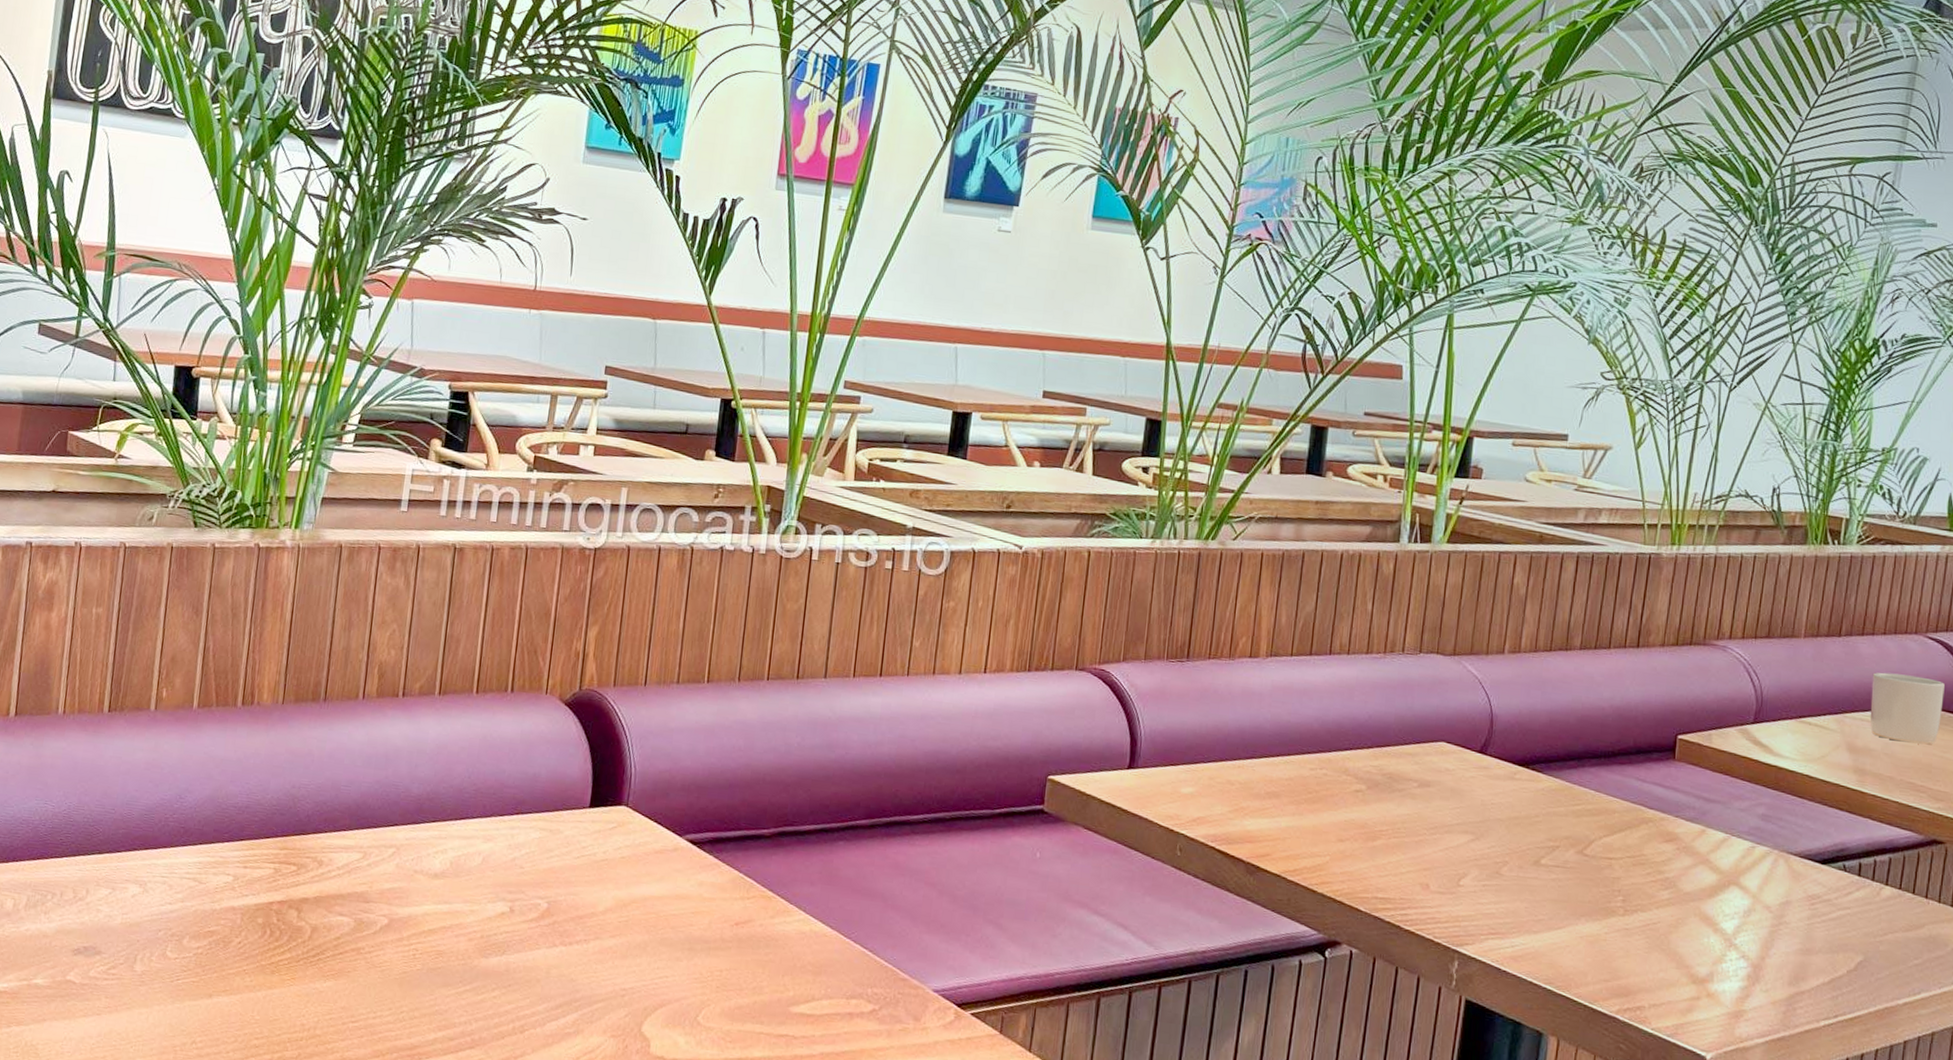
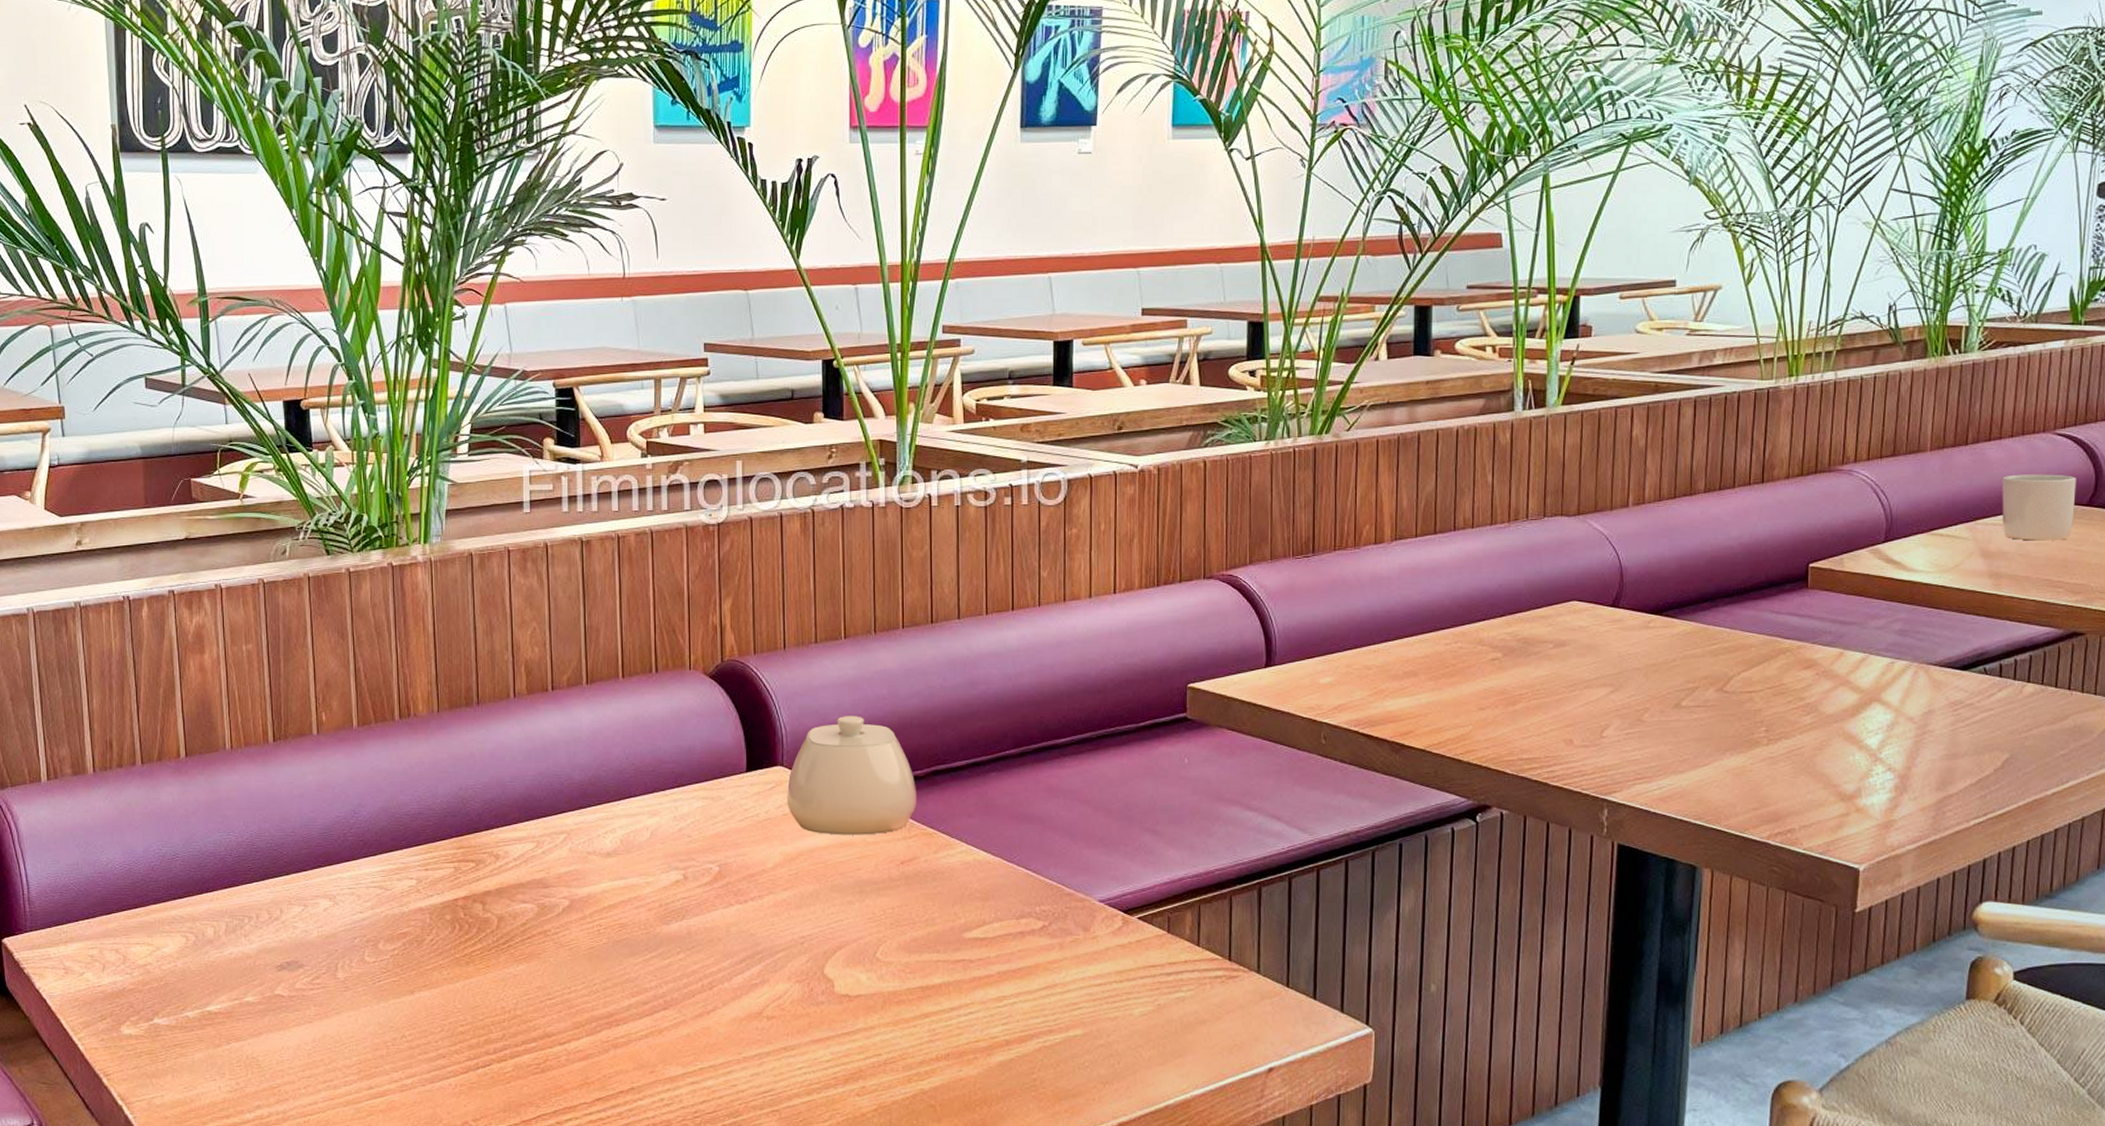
sugar bowl: none [626,762,761,891] -> present [786,715,918,835]

